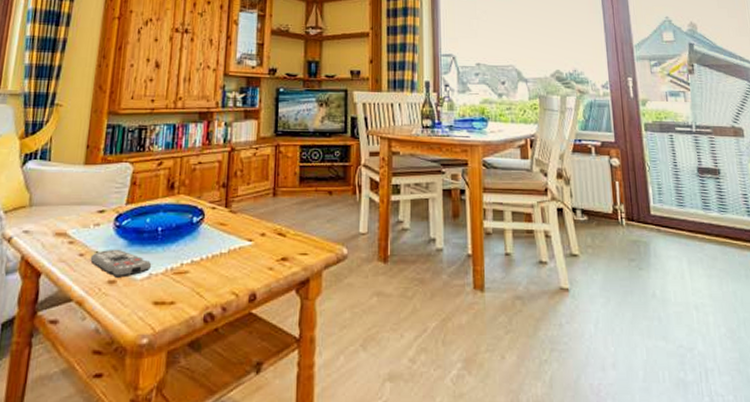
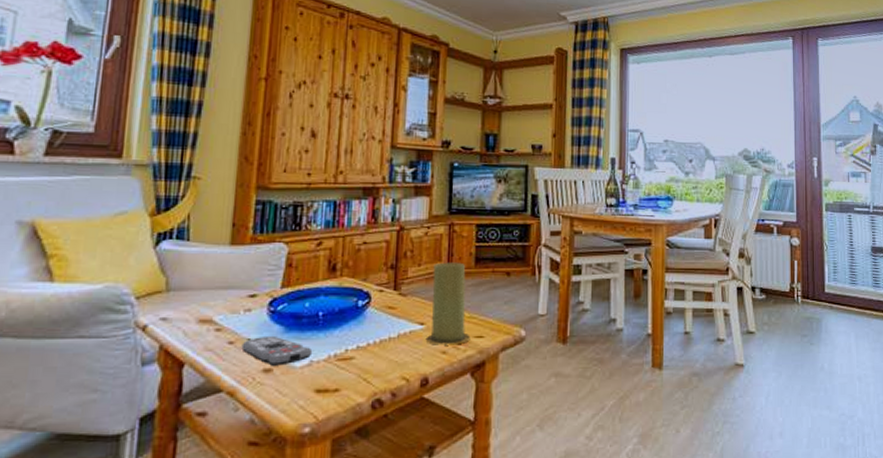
candle: none [253,181,295,262] -> present [425,262,471,345]

